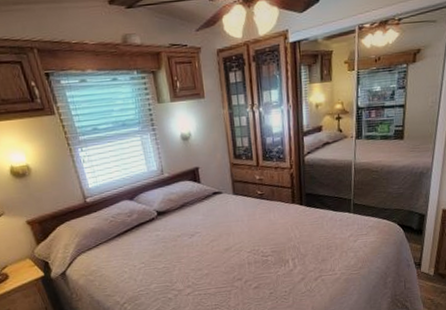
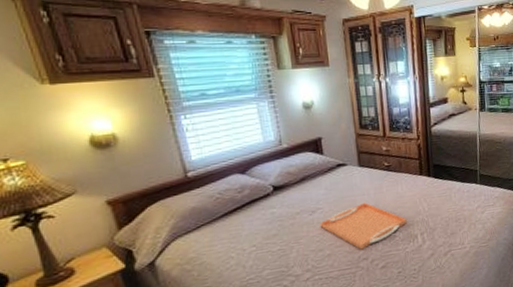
serving tray: none [198,228,279,271] -> present [320,202,407,250]

